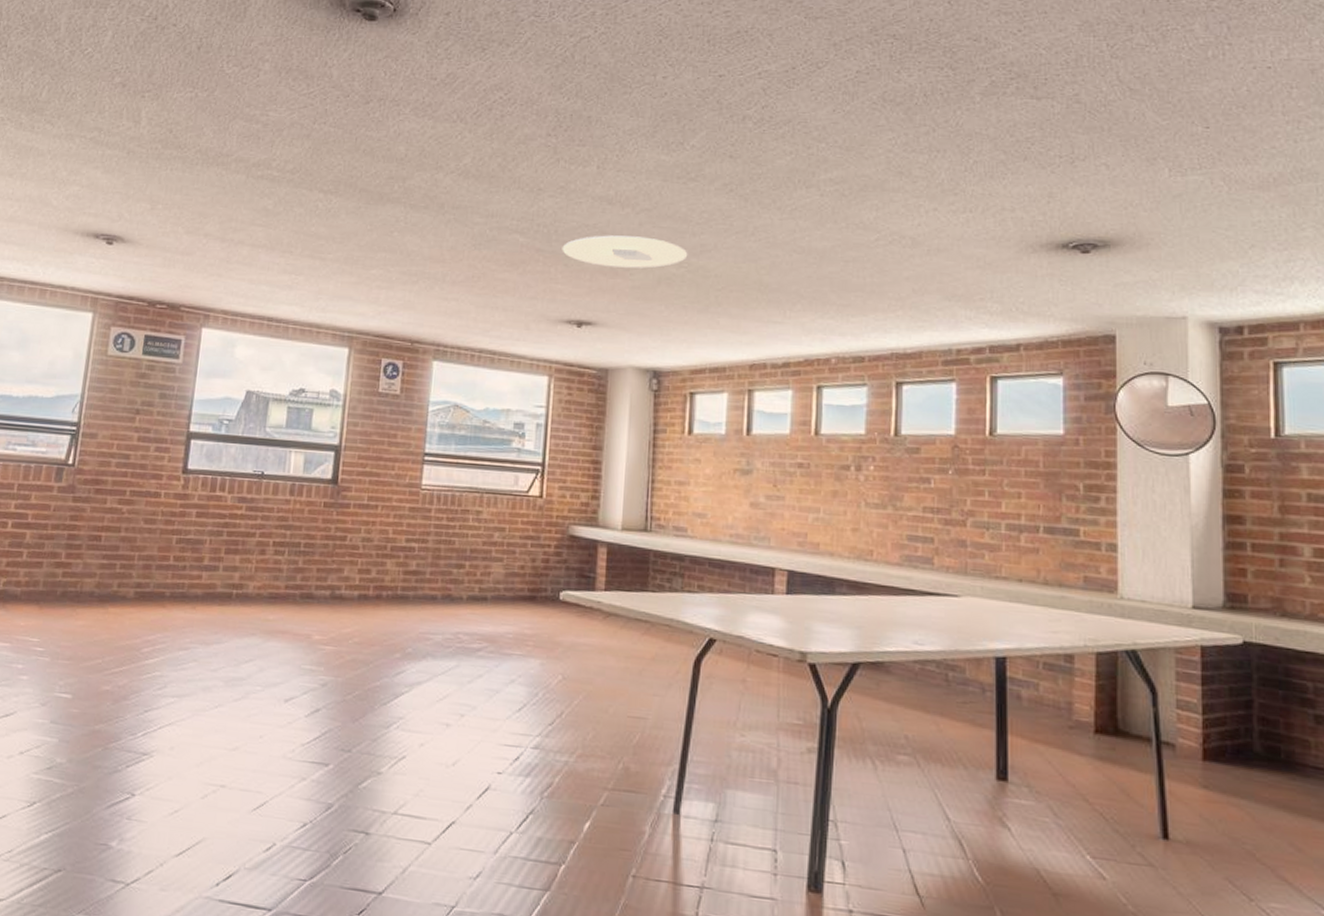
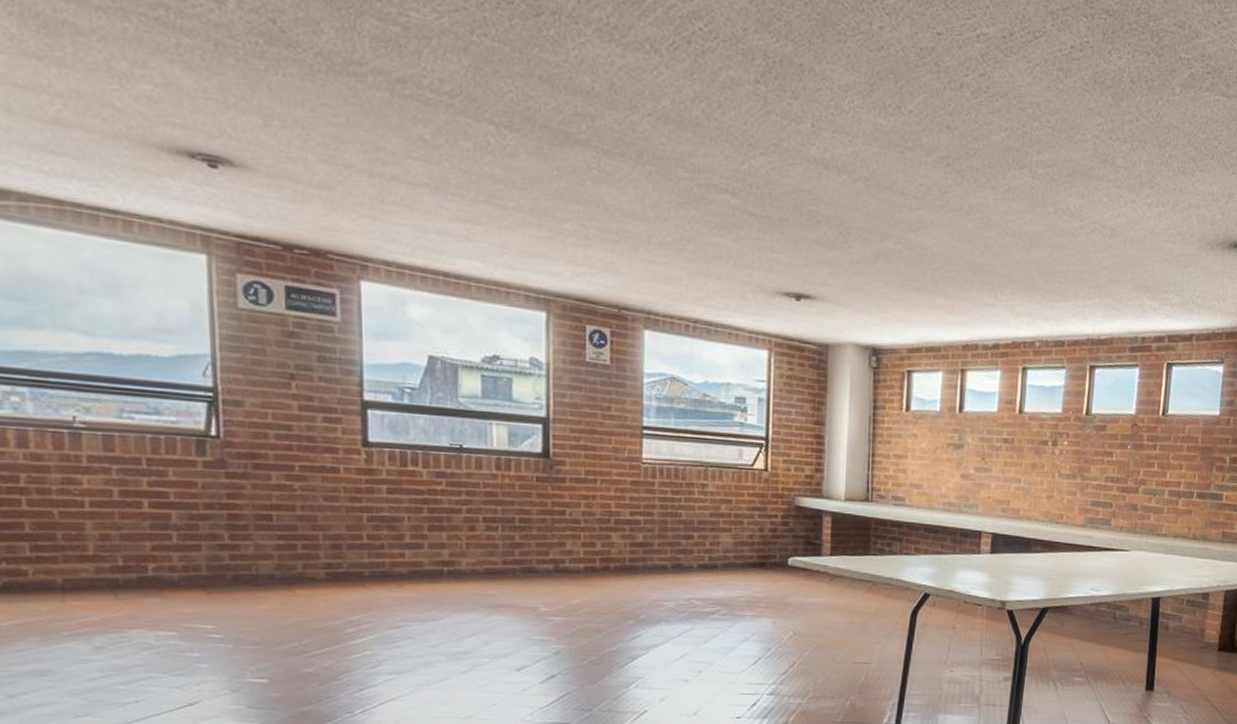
ceiling light: present [562,235,688,269] -> none [777,202,906,242]

